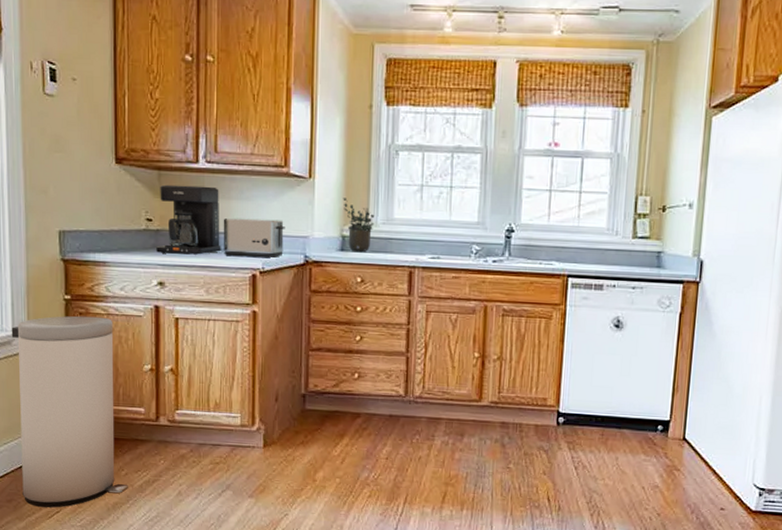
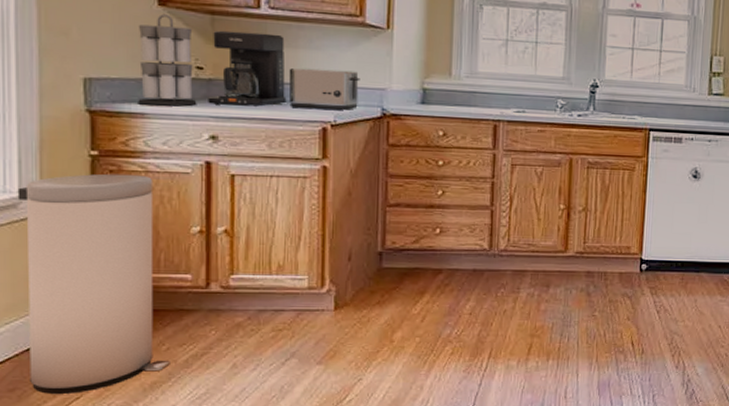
spice rack: none [100,171,147,256] -> present [138,13,197,107]
potted plant: present [343,198,375,253] -> none [424,50,458,106]

